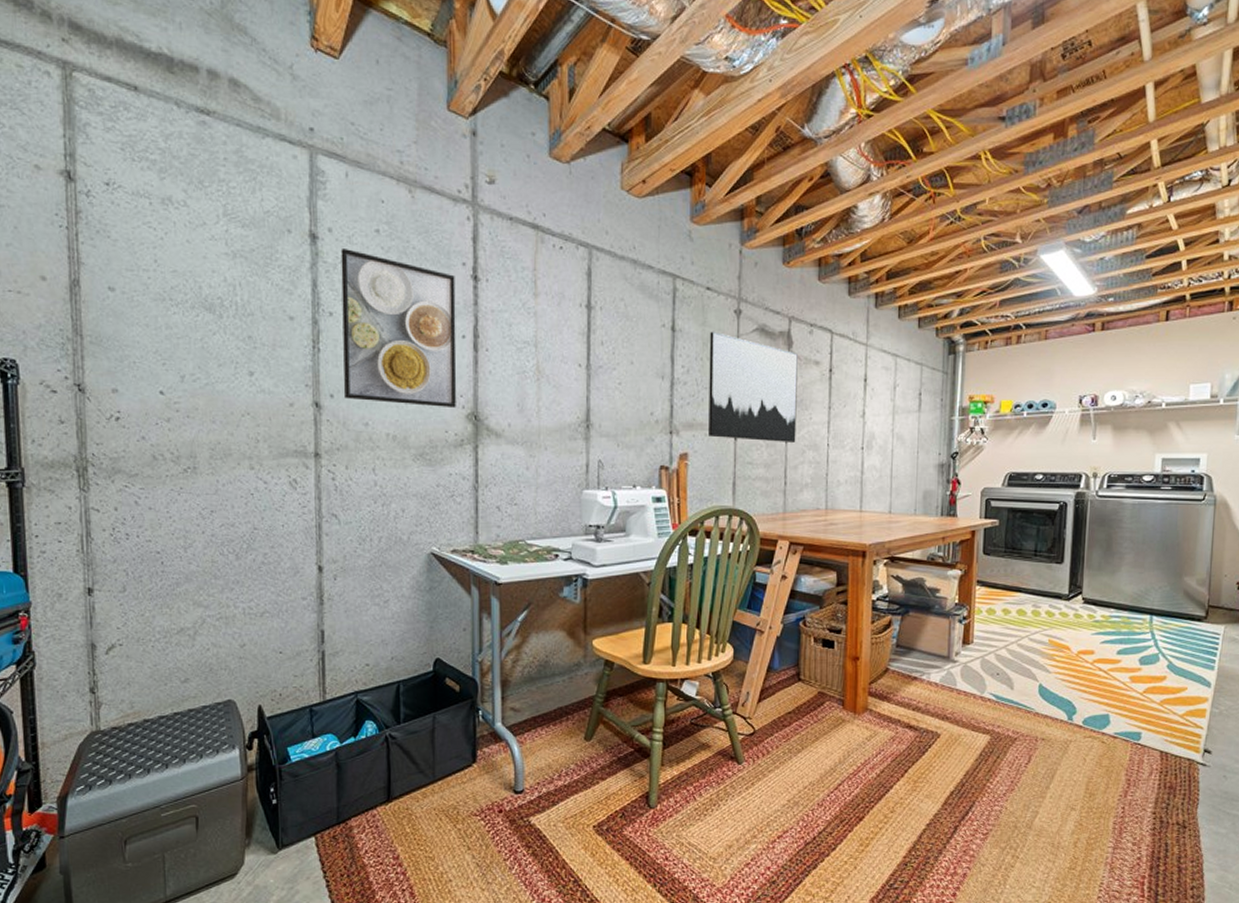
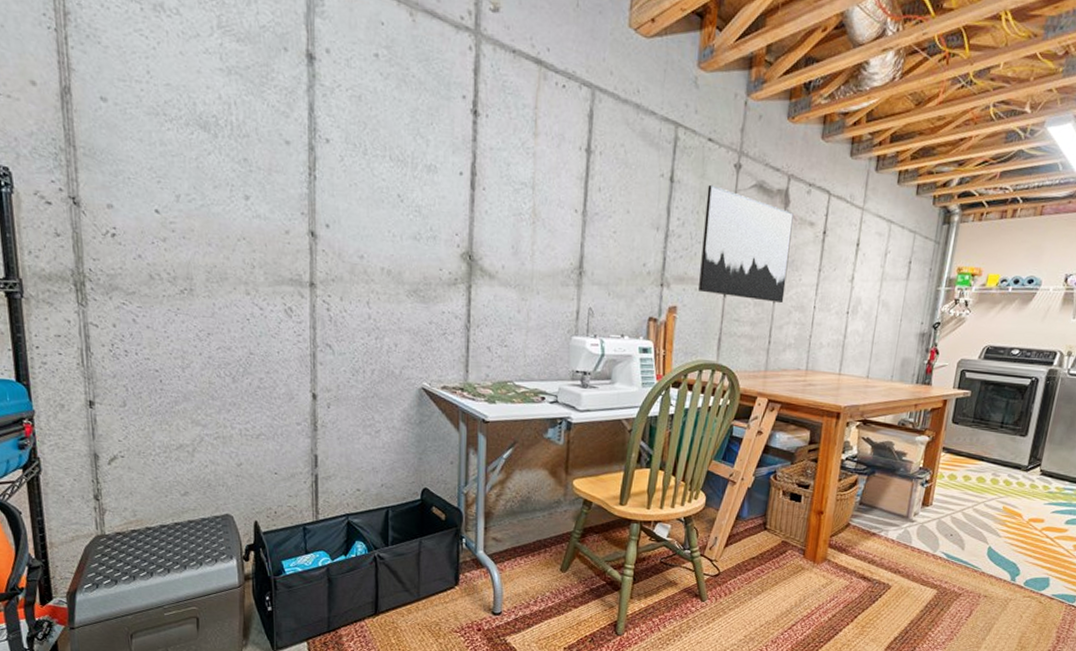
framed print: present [341,249,457,409] -> none [338,72,455,247]

